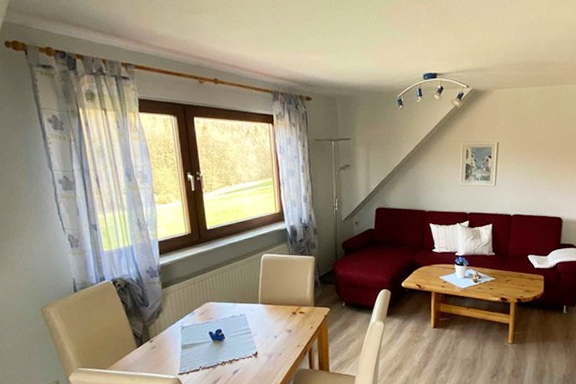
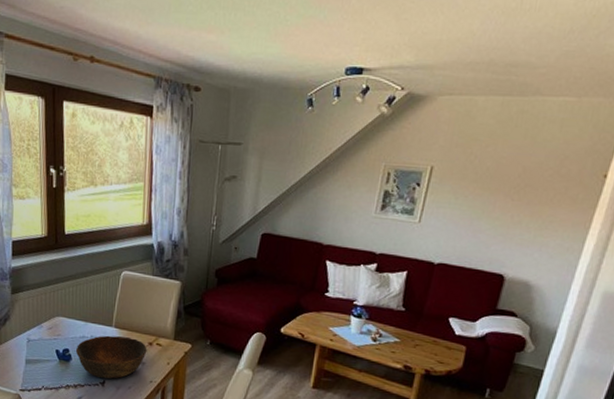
bowl: none [227,311,292,350] -> present [75,335,147,379]

